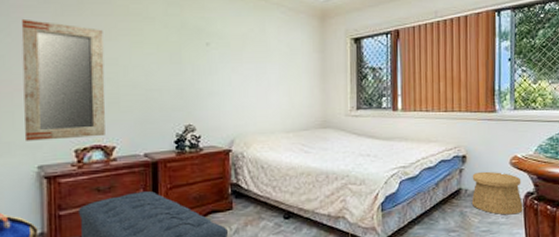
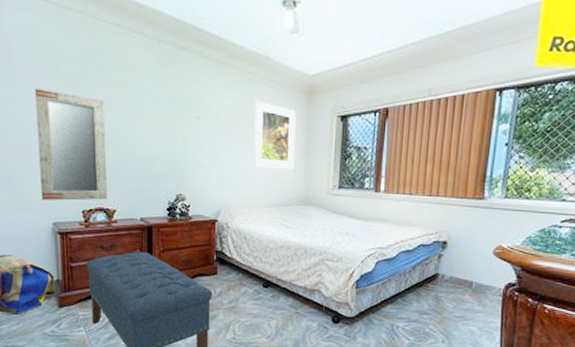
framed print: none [267,25,311,93] -> present [254,100,296,169]
basket: present [471,171,523,215] -> none [447,258,504,304]

